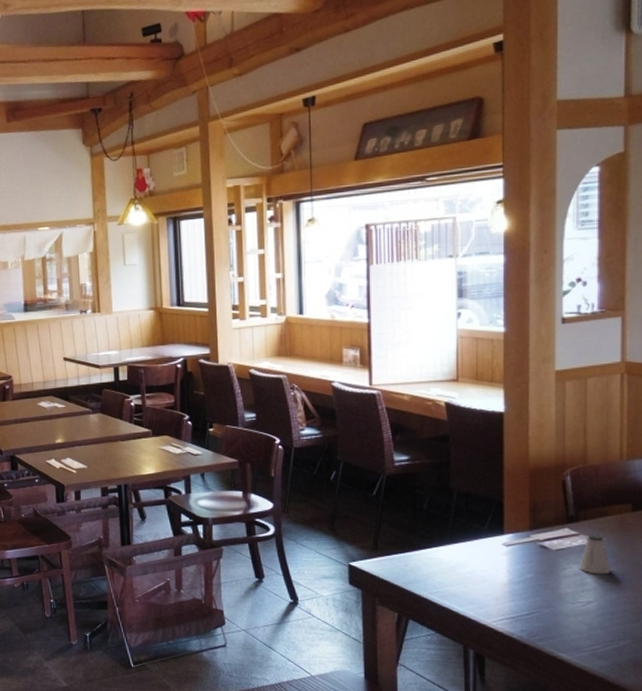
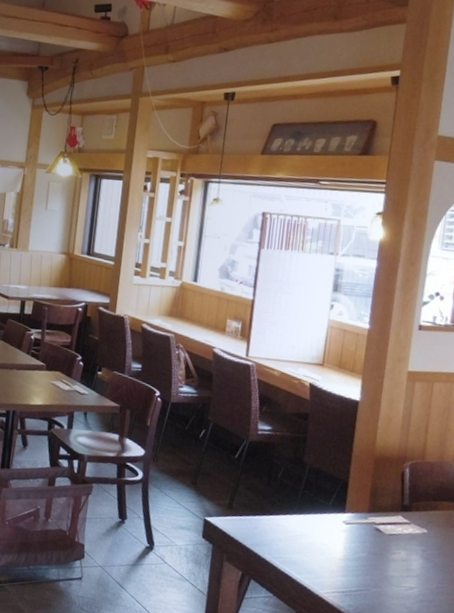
saltshaker: present [579,534,612,575] -> none [407,524,434,564]

